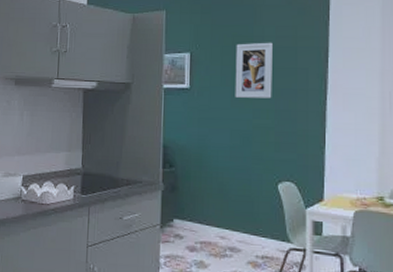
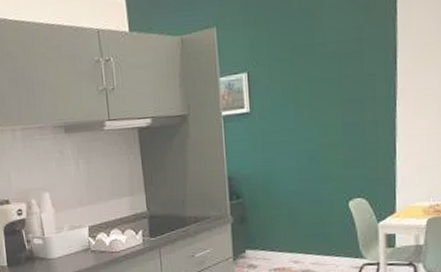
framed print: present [235,42,273,99] -> none [296,49,338,116]

